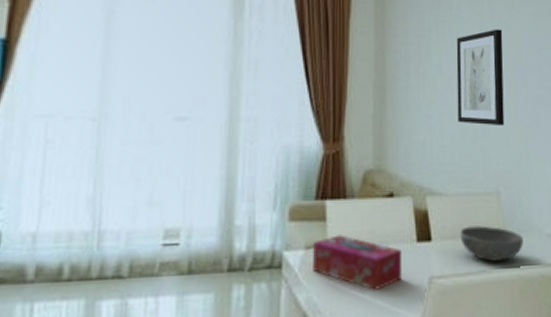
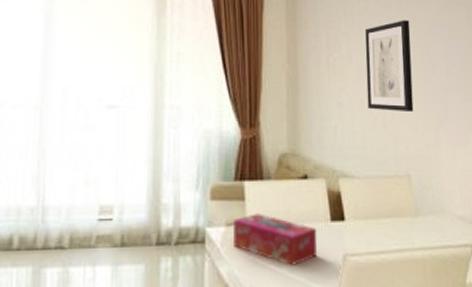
bowl: present [460,226,524,262] -> none [372,207,435,241]

